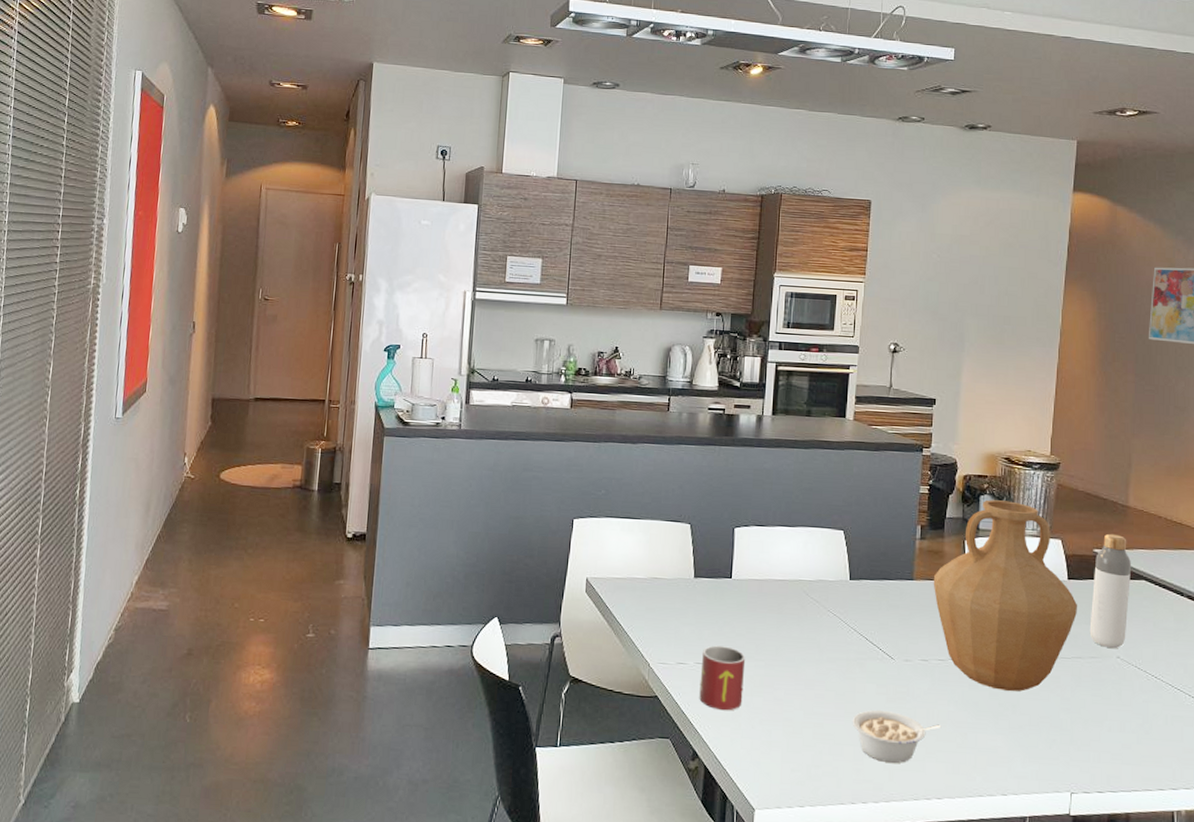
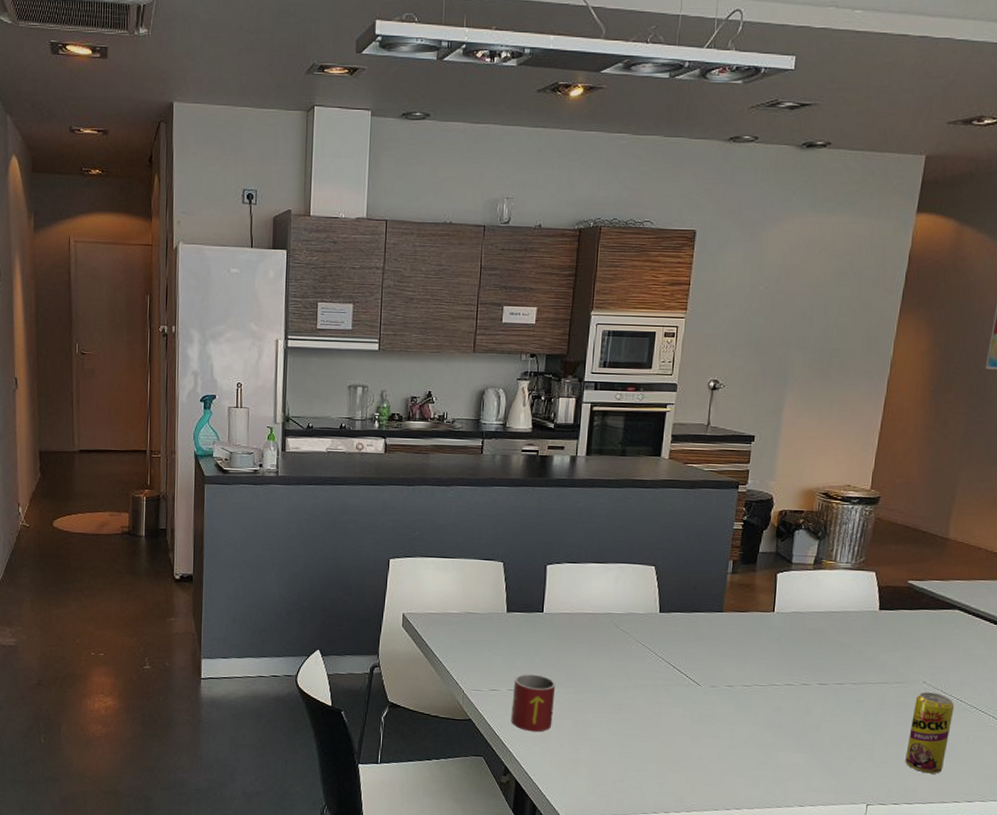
legume: present [852,710,942,763] -> none [657,731,744,778]
vase: present [933,499,1077,691] -> none [742,534,887,714]
bottle: present [1089,533,1132,649] -> none [897,565,947,675]
beverage can: none [1106,668,1150,758] -> present [905,692,955,774]

